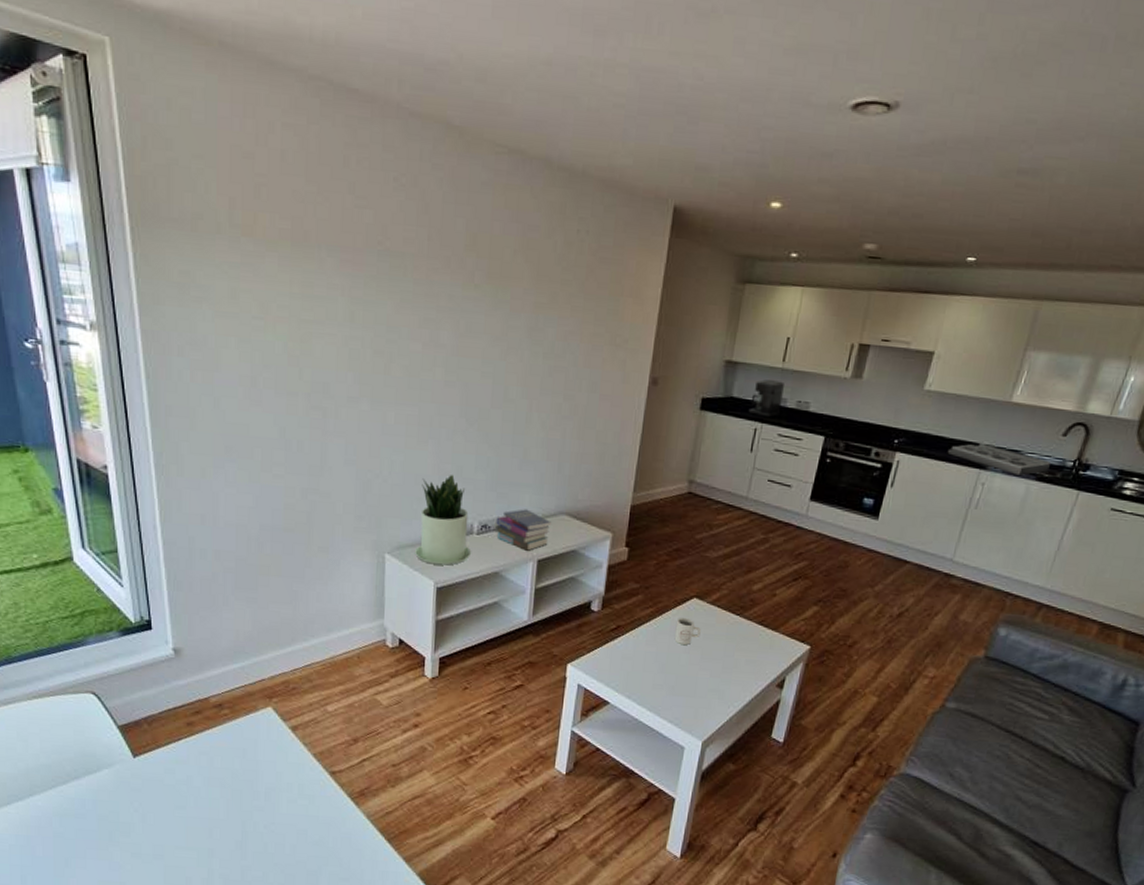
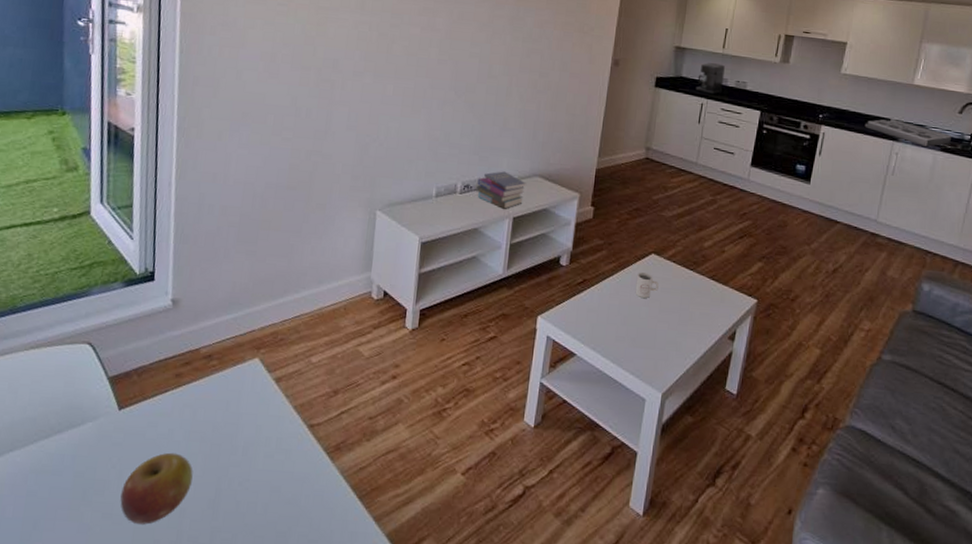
fruit: none [147,797,217,863] -> present [120,452,193,525]
planter: present [415,475,472,566] -> none [403,140,455,222]

